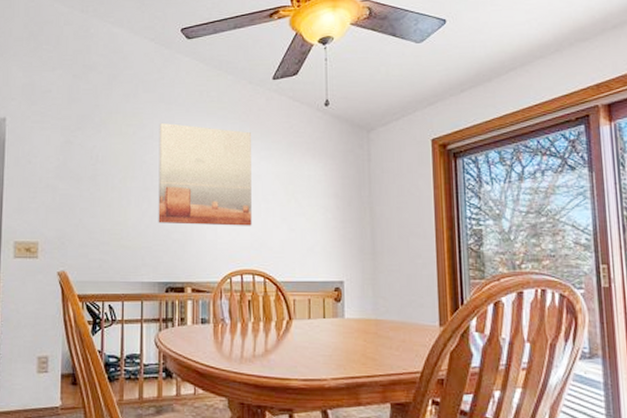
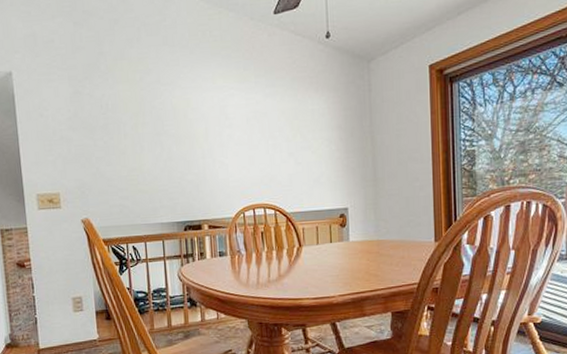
wall art: present [158,122,252,226] -> none [164,66,261,167]

